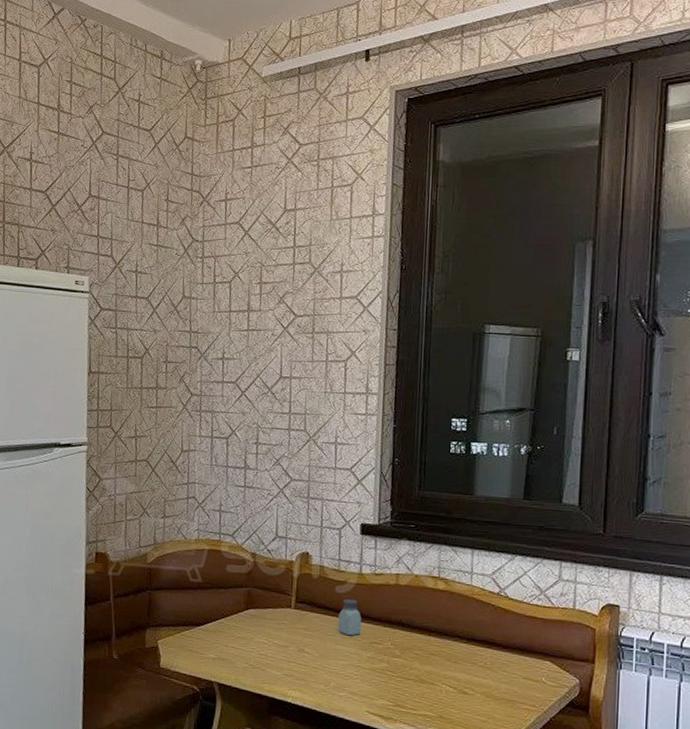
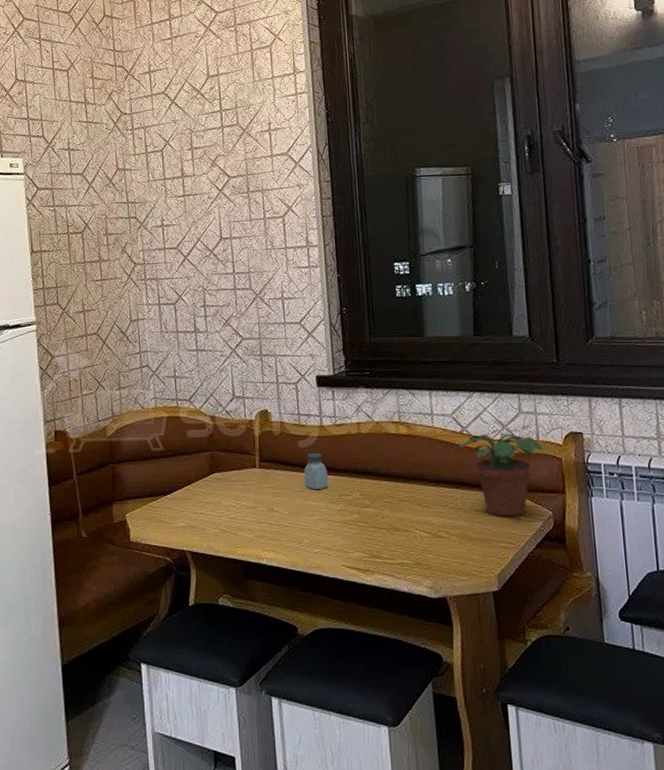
potted plant: none [493,597,578,681] -> present [457,434,543,517]

